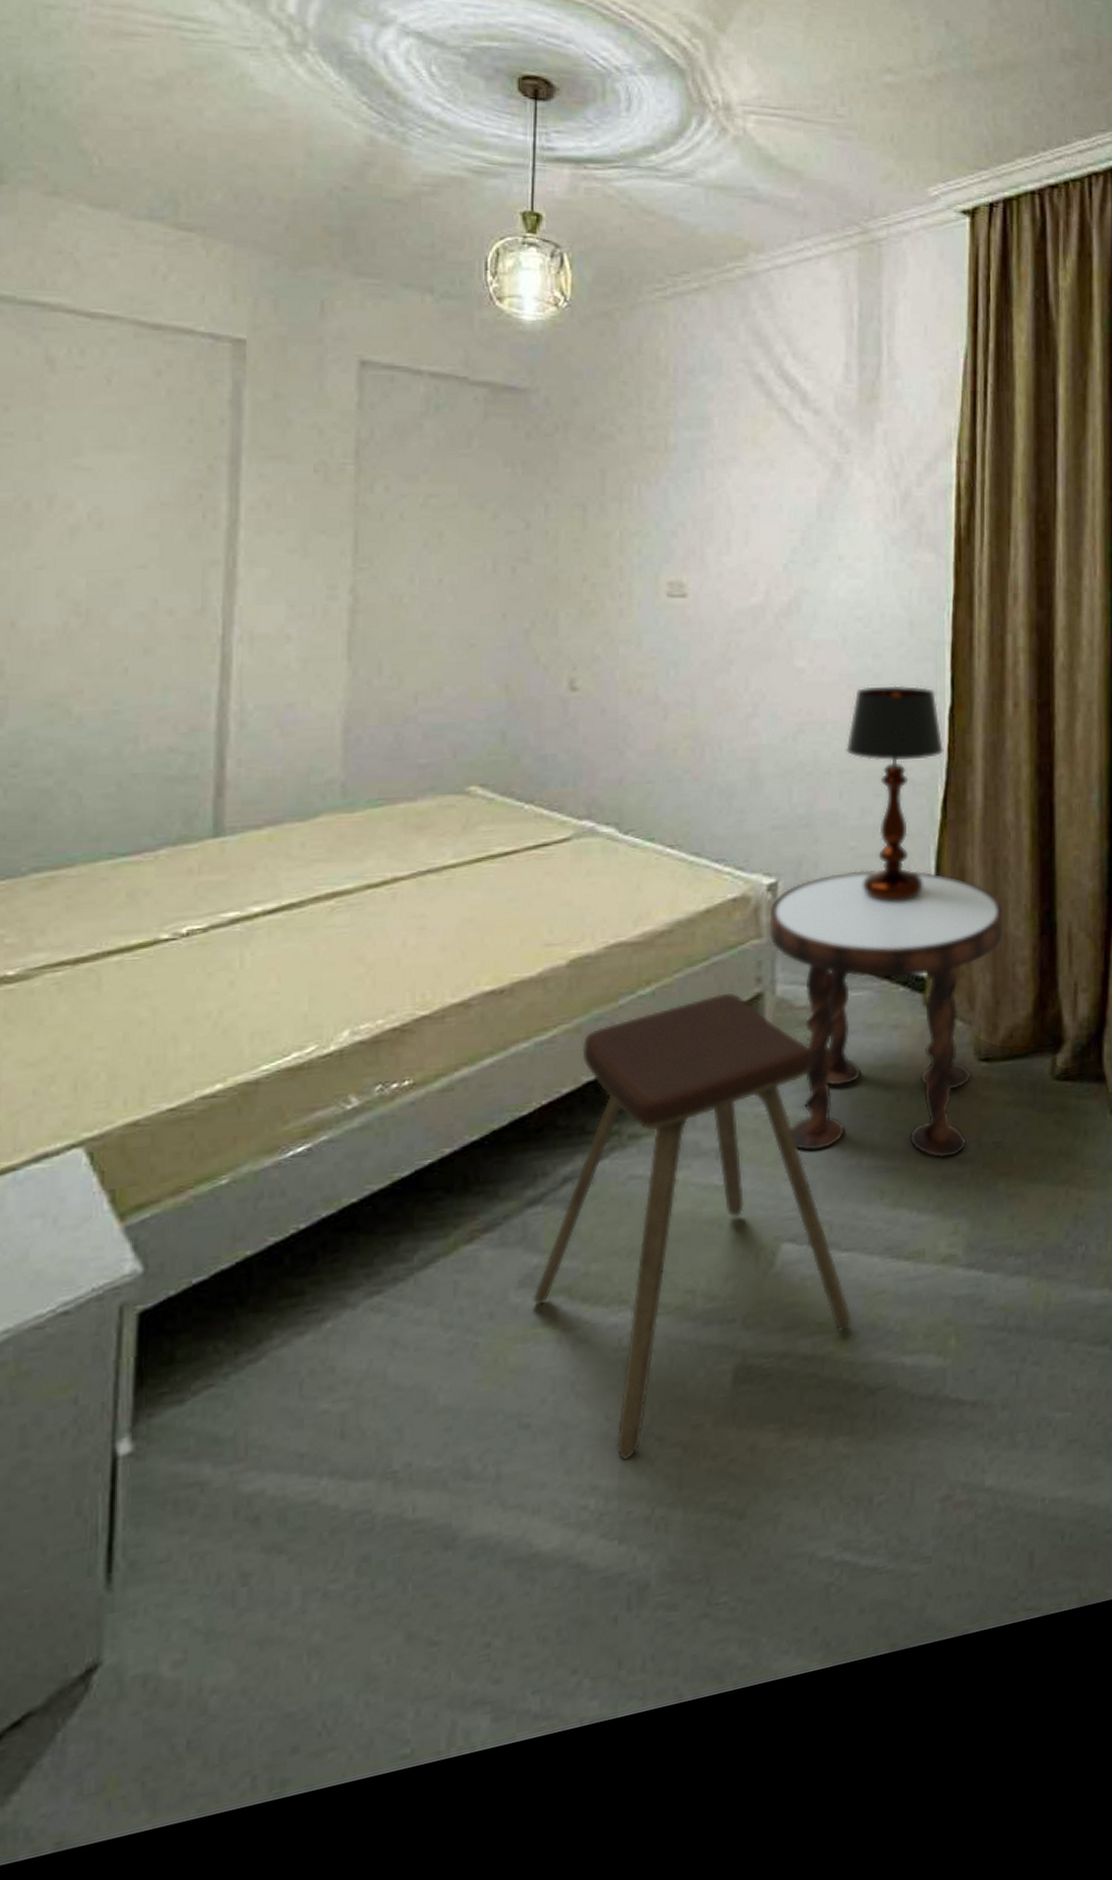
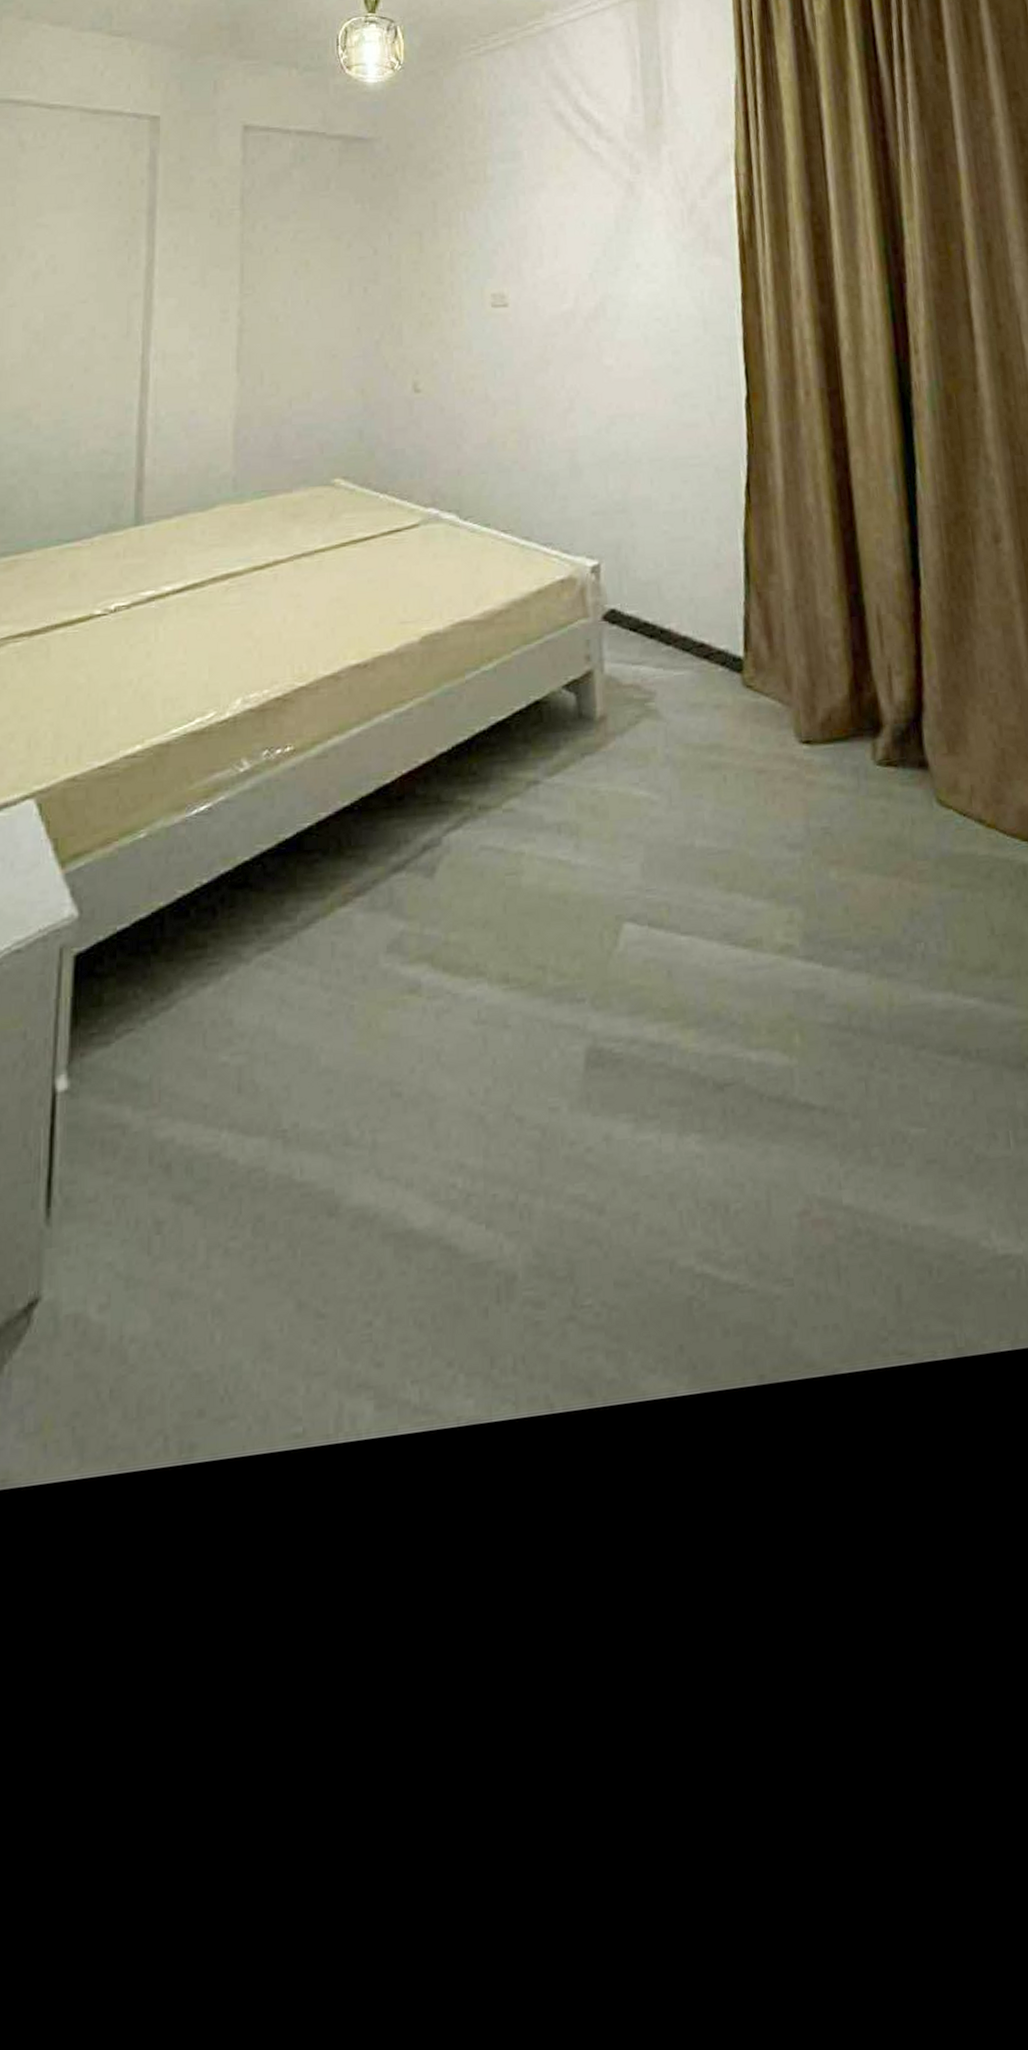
music stool: present [532,993,852,1461] -> none [400,670,696,1140]
side table: present [769,870,1004,1159] -> none [594,552,814,843]
table lamp: present [846,685,945,902] -> none [653,378,744,583]

